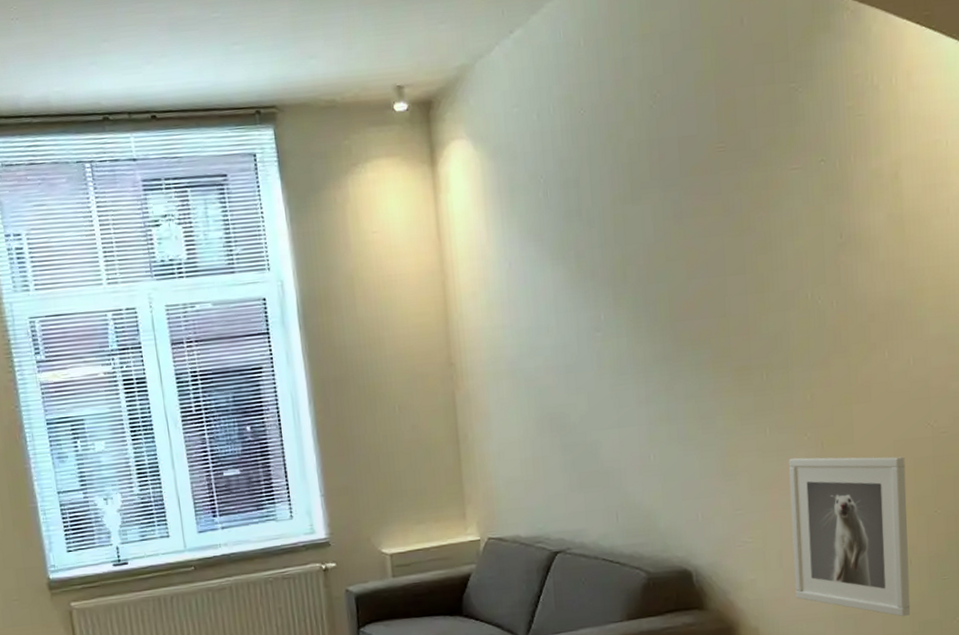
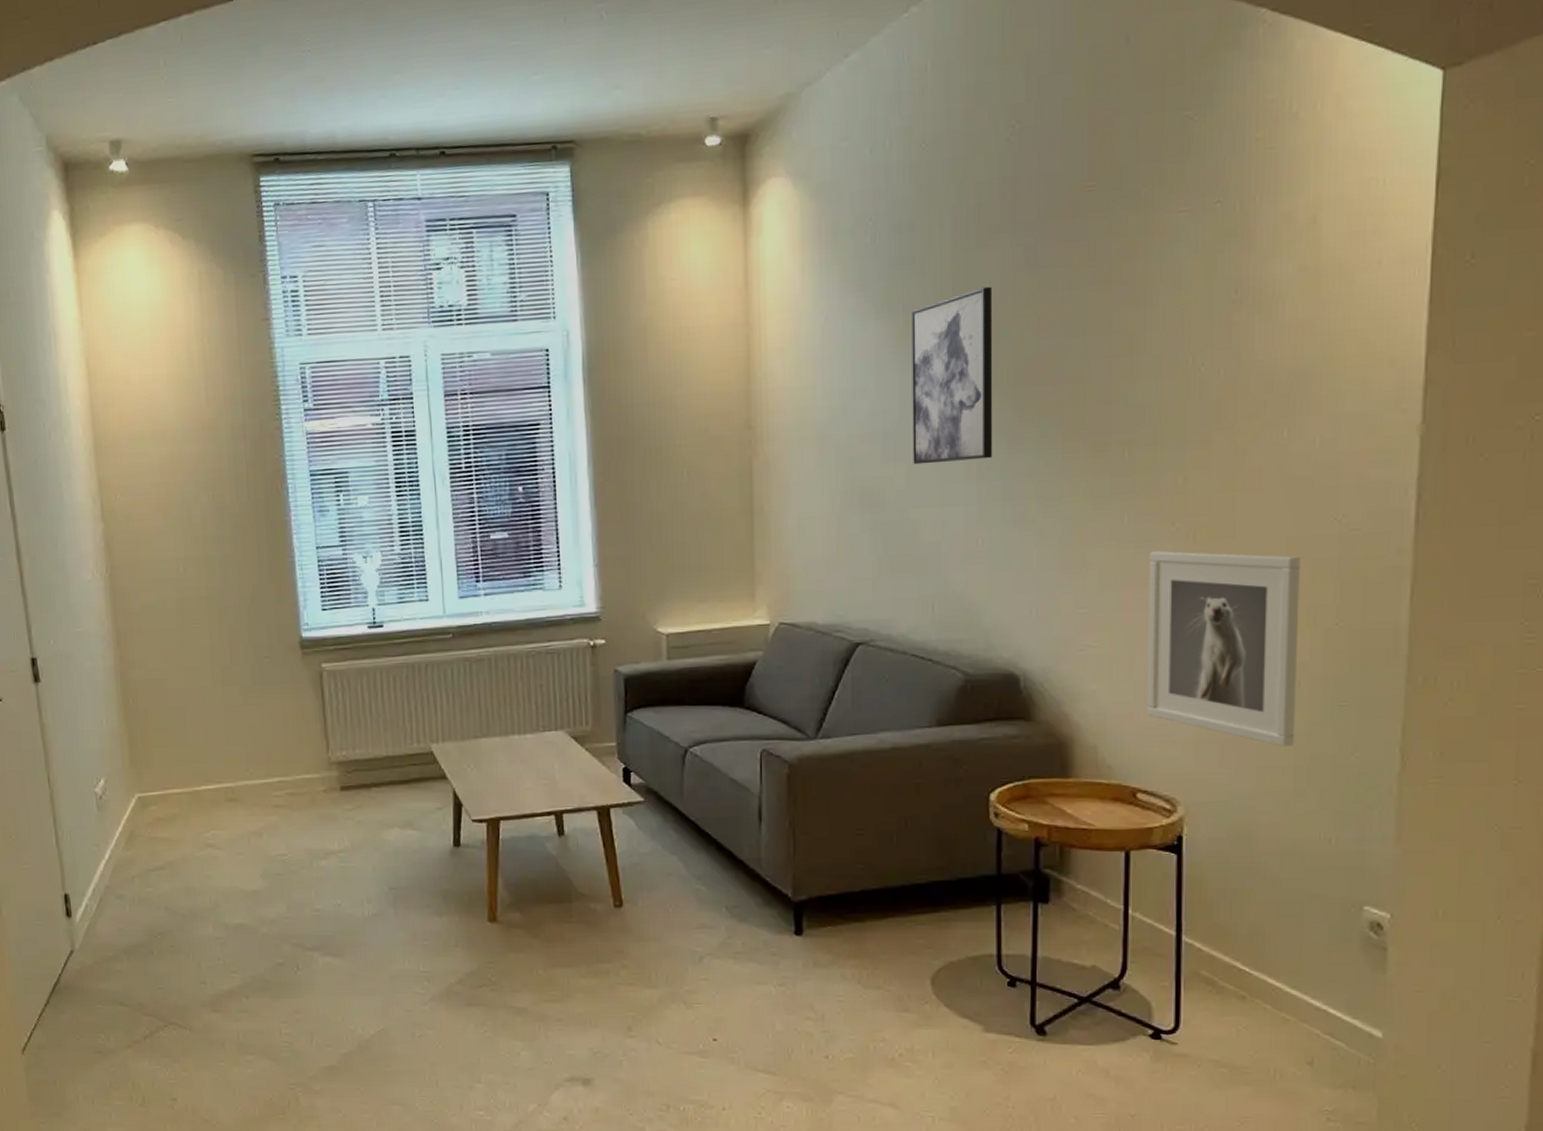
wall art: none [582,234,658,392] -> present [911,286,993,465]

